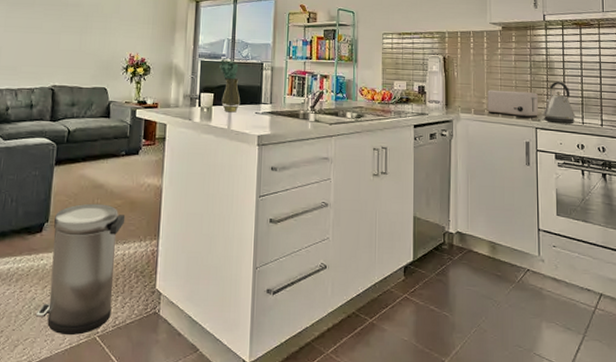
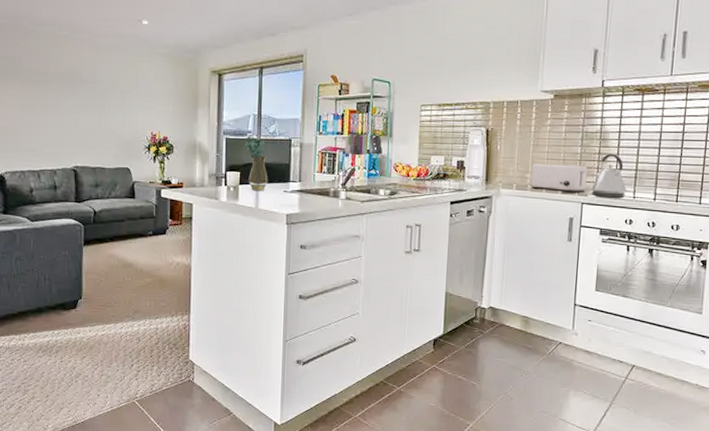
pedal bin: present [35,203,126,335] -> none [77,281,156,399]
books: none [313,59,349,79] -> present [344,133,382,155]

